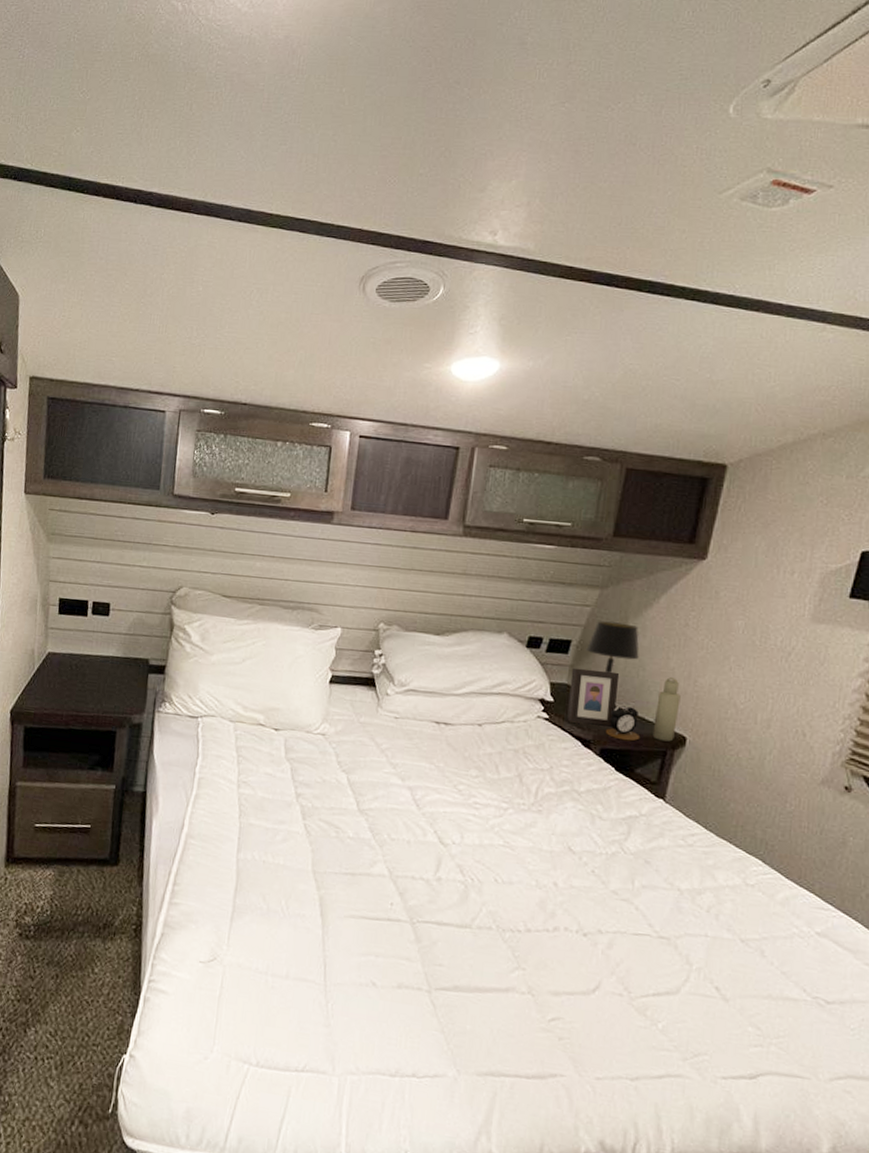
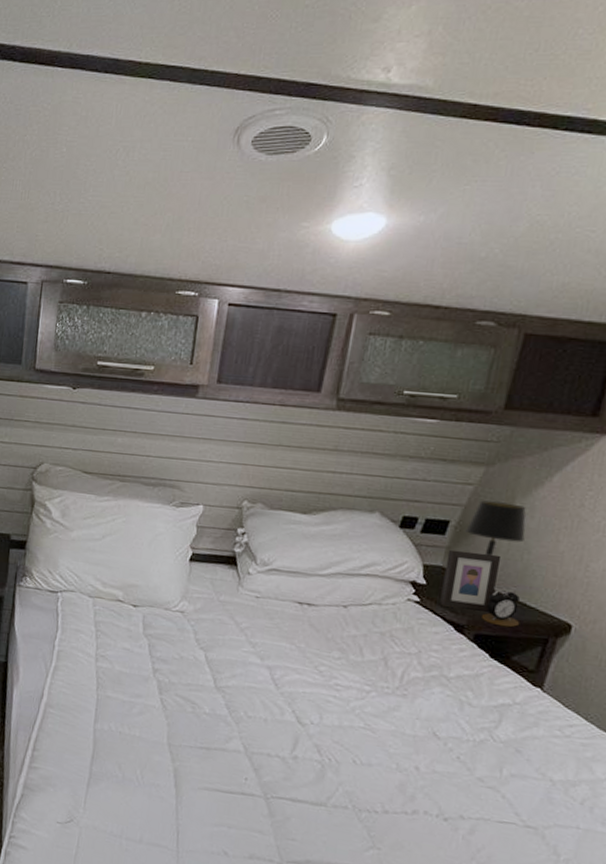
bottle: present [652,677,681,742] -> none [533,561,569,629]

